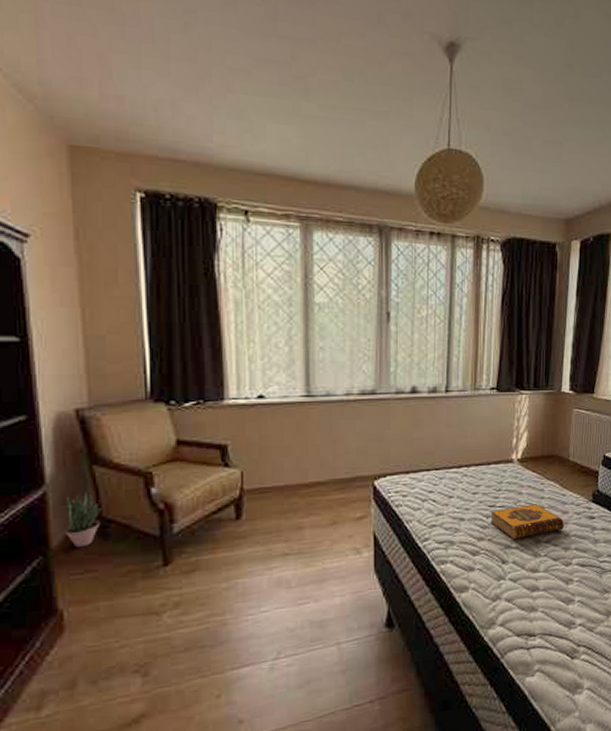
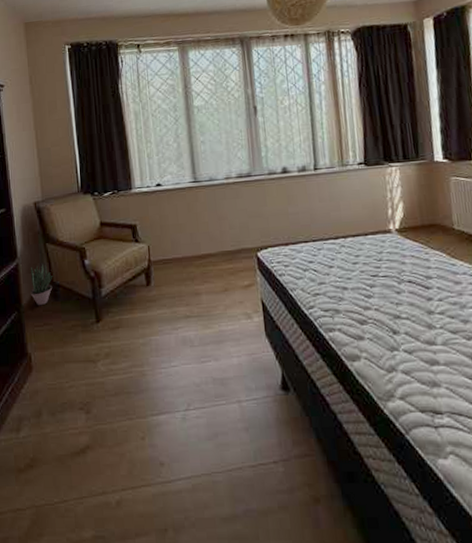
hardback book: present [491,504,565,540] -> none [374,274,460,310]

